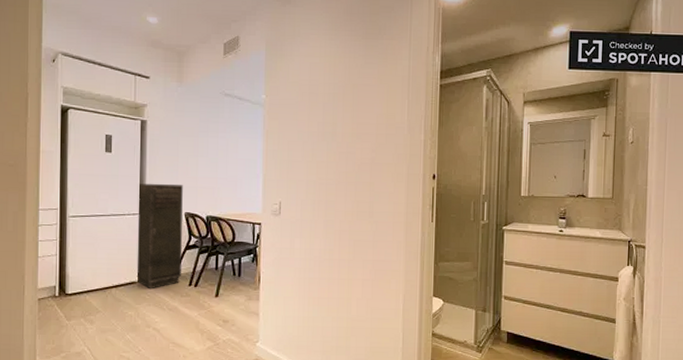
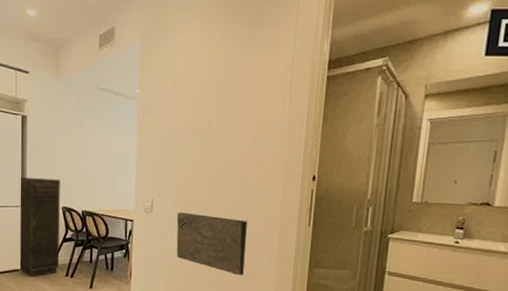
decorative slab: none [305,213,375,274] -> present [176,212,247,276]

